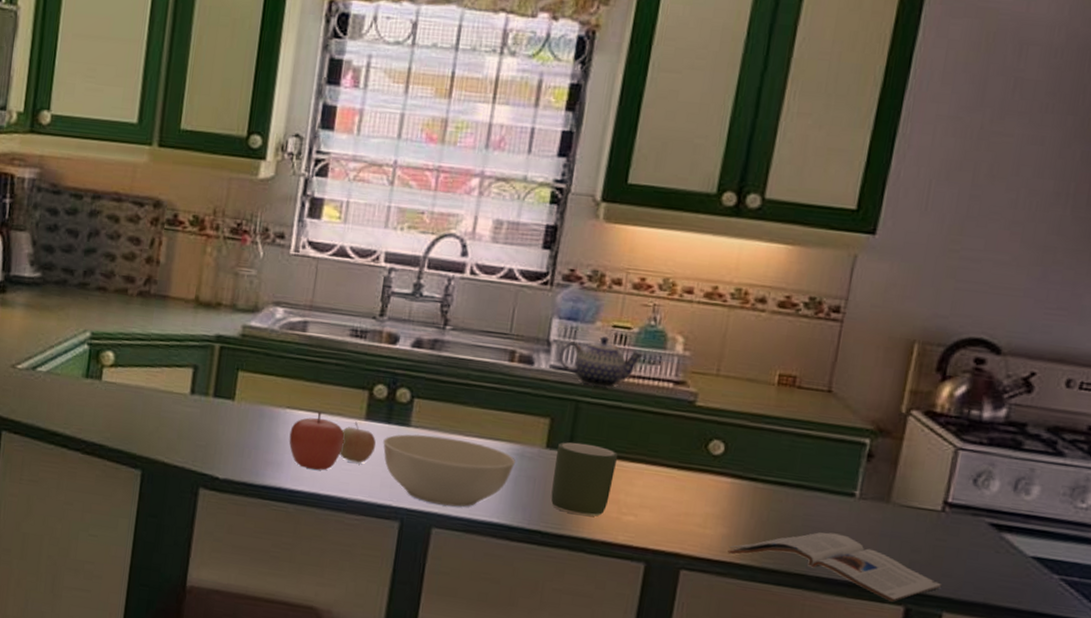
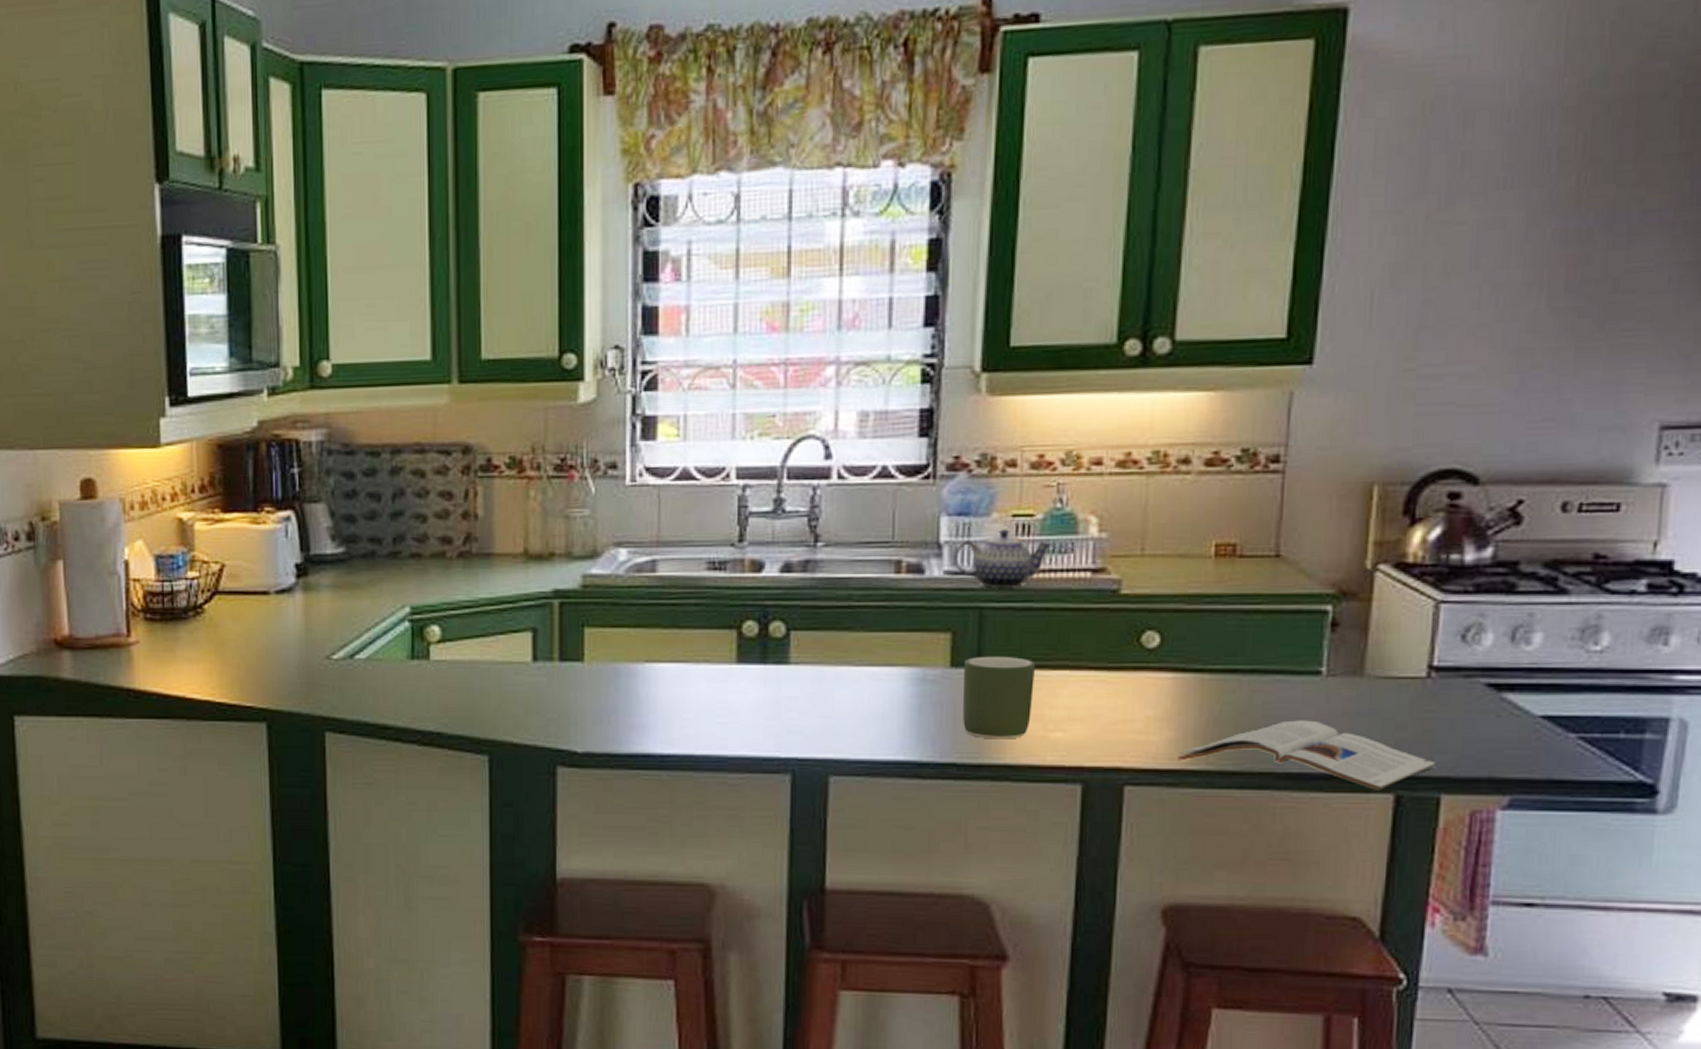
fruit: present [289,411,345,470] -> none [652,661,715,728]
fruit: present [338,421,376,463] -> none [711,667,752,714]
bowl: present [383,434,515,507] -> none [761,671,916,749]

